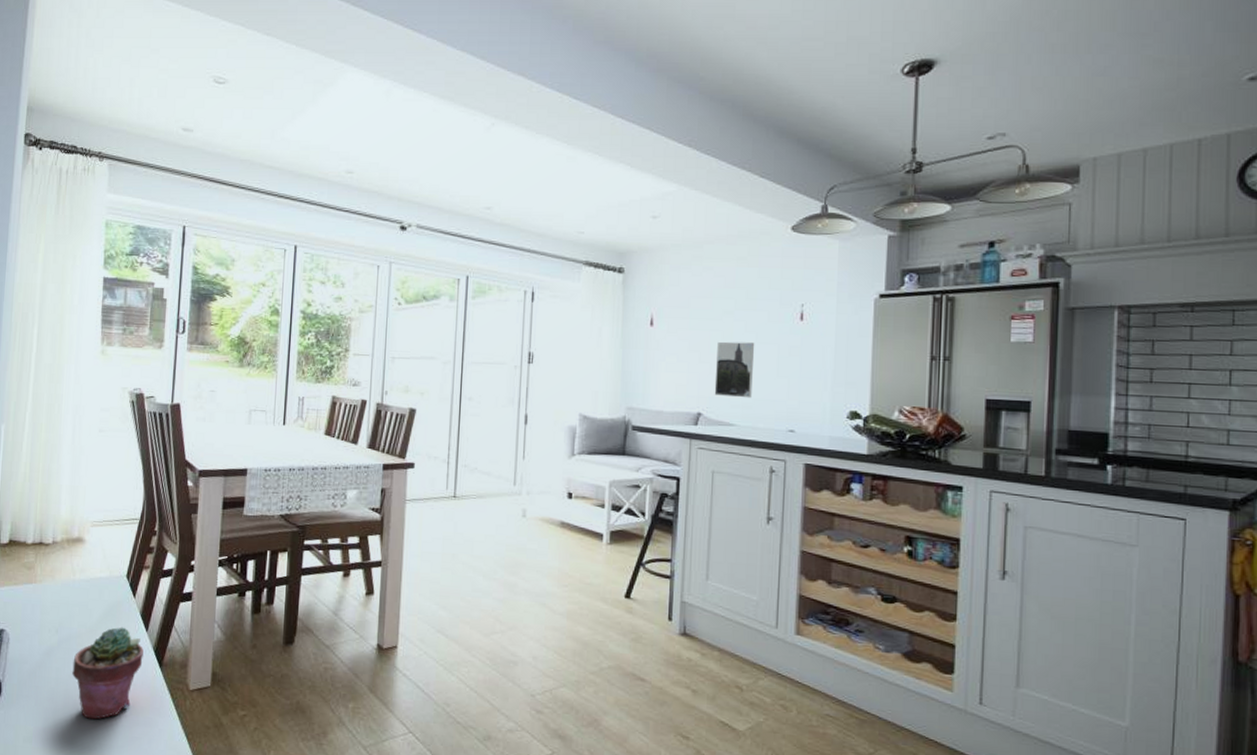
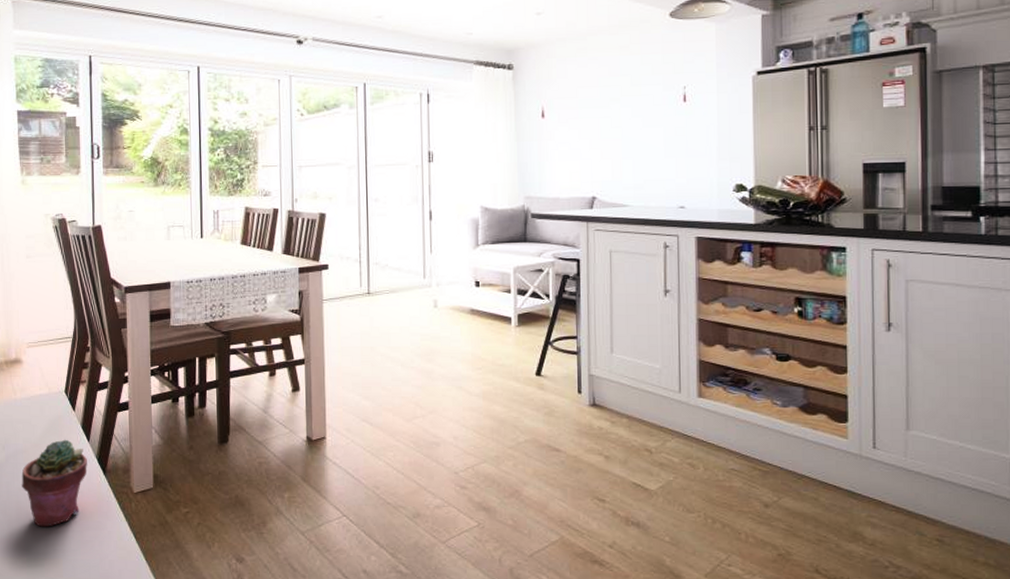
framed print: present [714,341,755,399] -> none [606,126,643,180]

